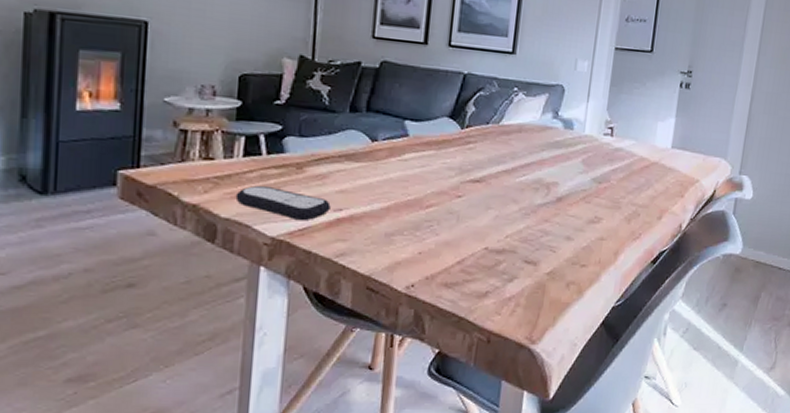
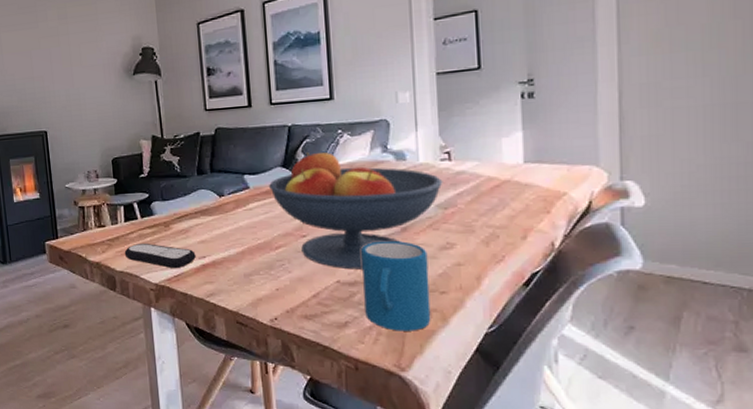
fruit bowl: none [431,106,602,237] -> present [269,152,443,270]
mug: none [507,209,577,303] -> present [361,240,431,331]

